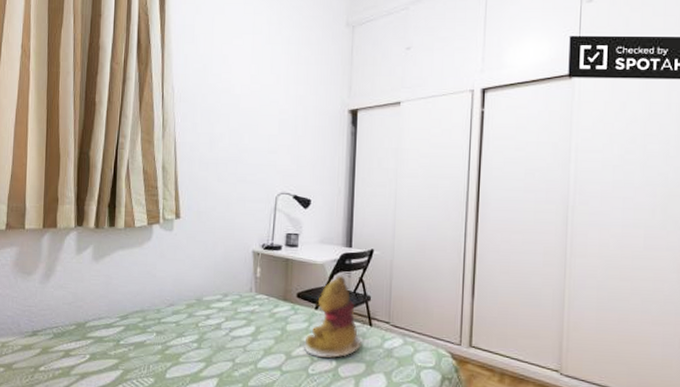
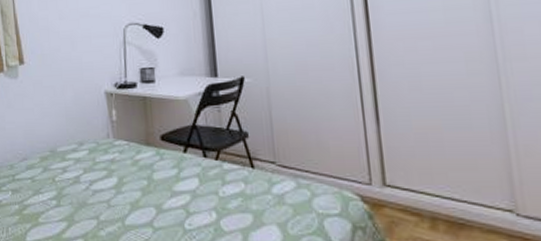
teddy bear: present [303,275,362,358] -> none [175,110,244,209]

